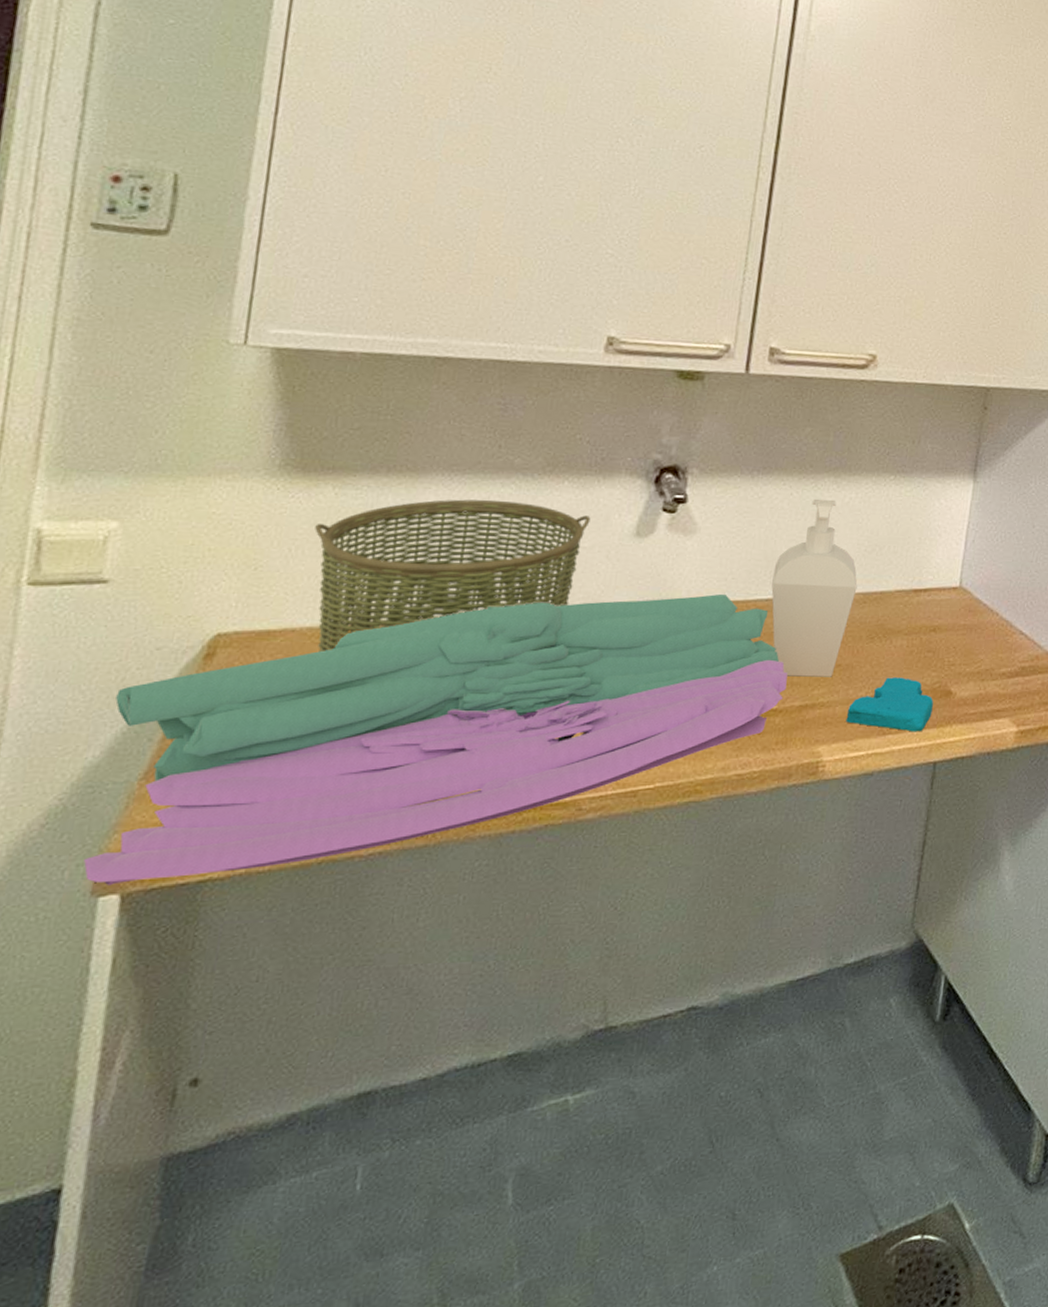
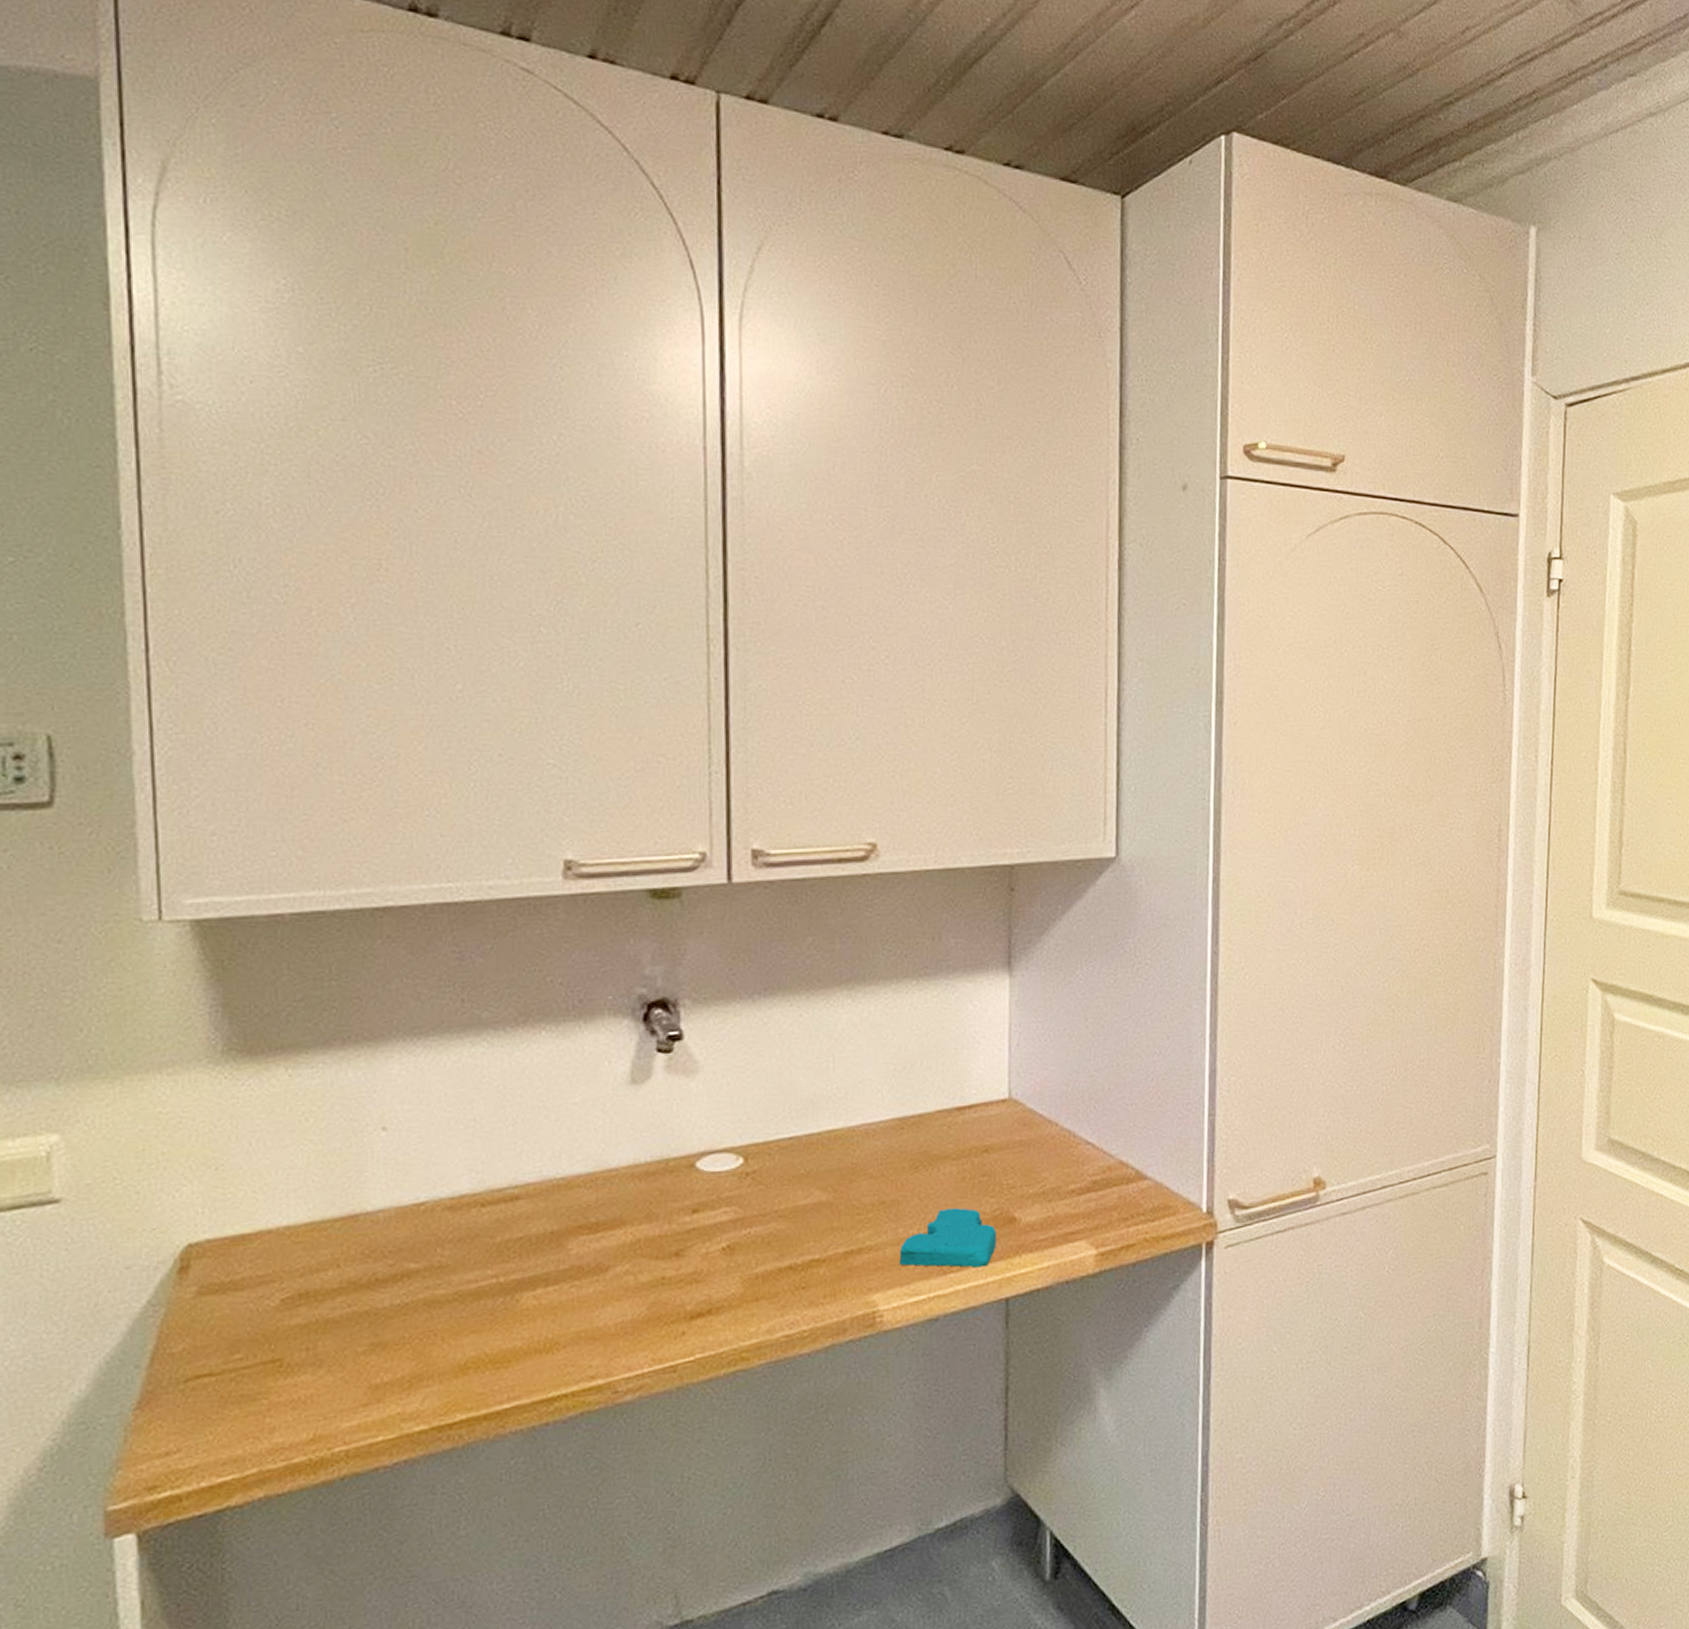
towel: present [83,594,788,885] -> none [91,1138,826,1525]
basket: present [315,499,591,653] -> none [273,1061,577,1253]
soap bottle: present [771,498,857,677] -> none [793,1016,891,1221]

